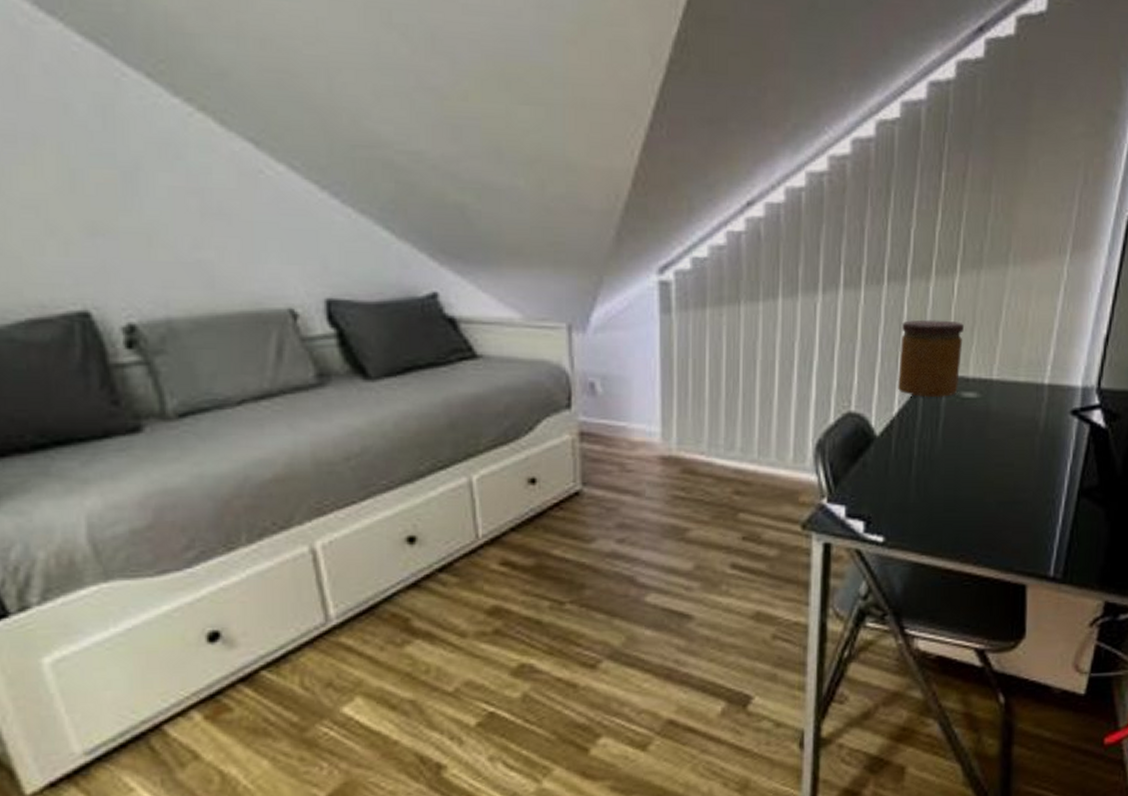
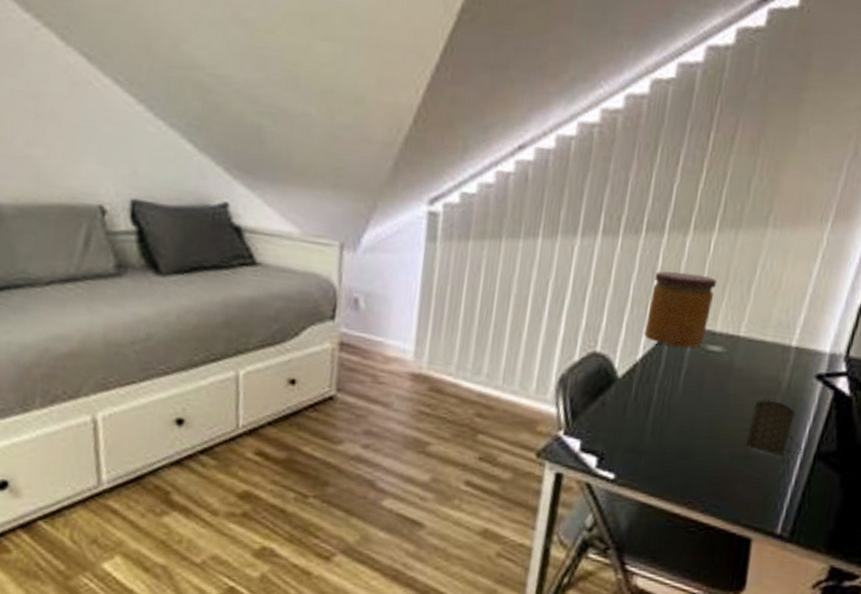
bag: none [1011,440,1067,498] -> present [746,398,803,456]

